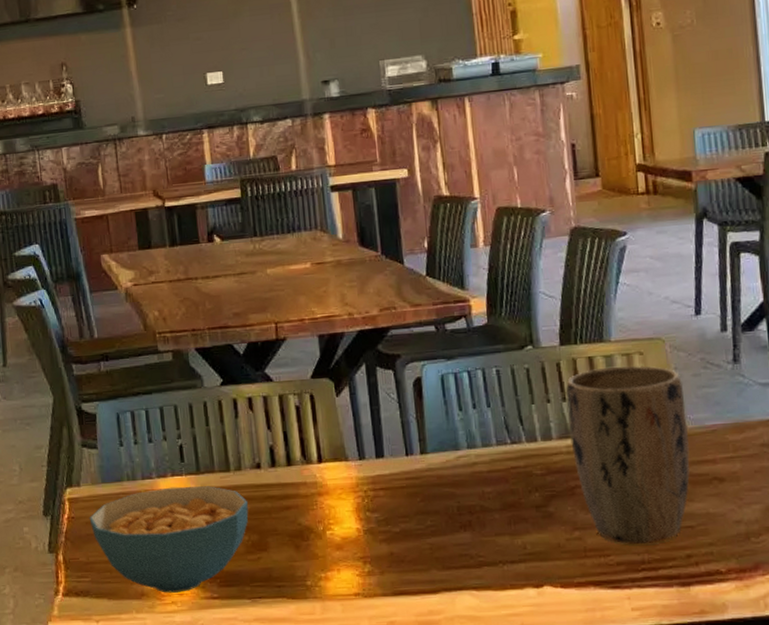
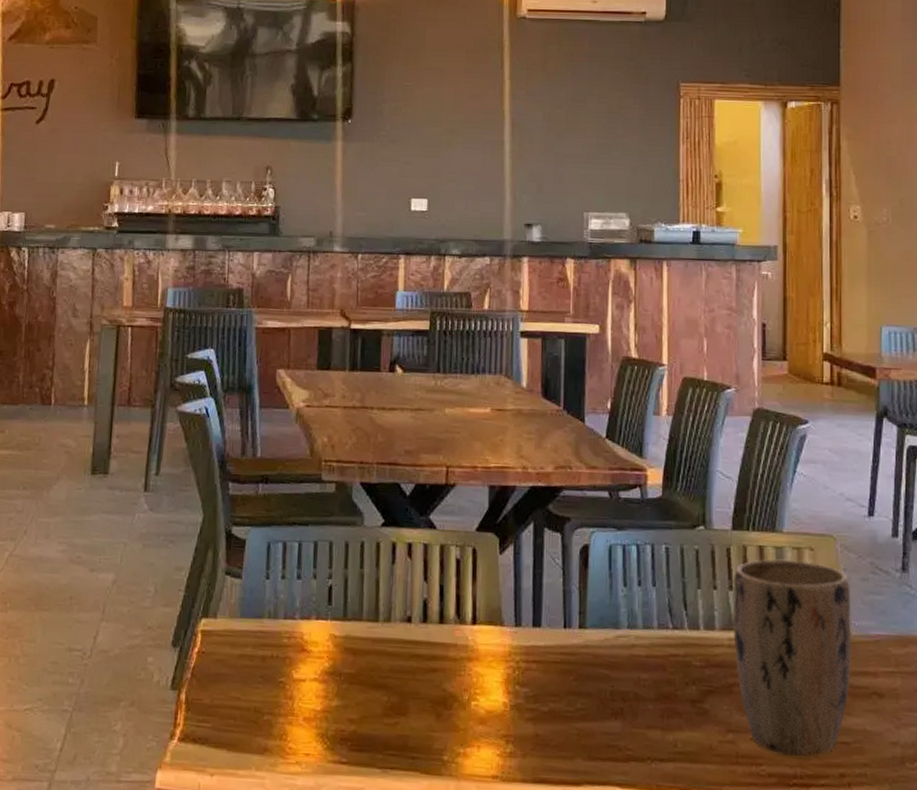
cereal bowl: present [89,486,249,593] -> none [220,631,392,752]

